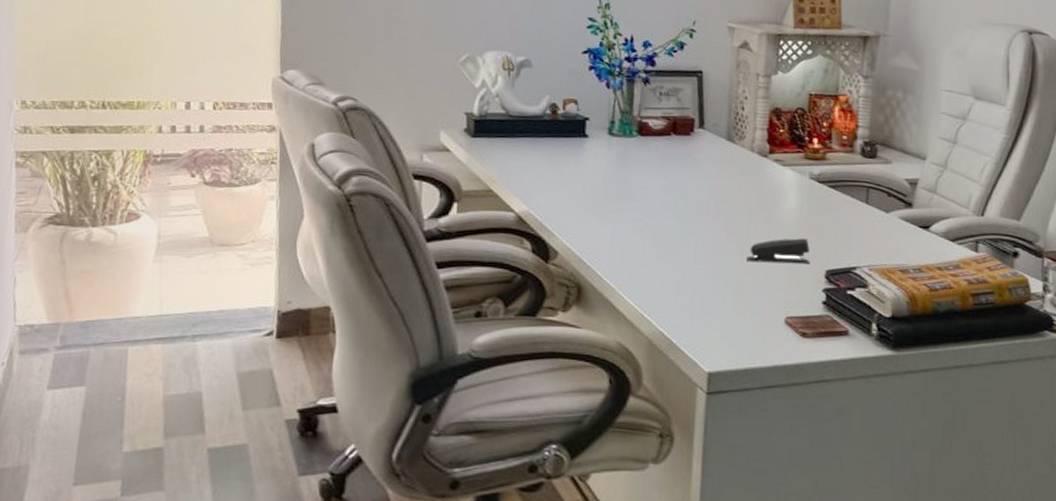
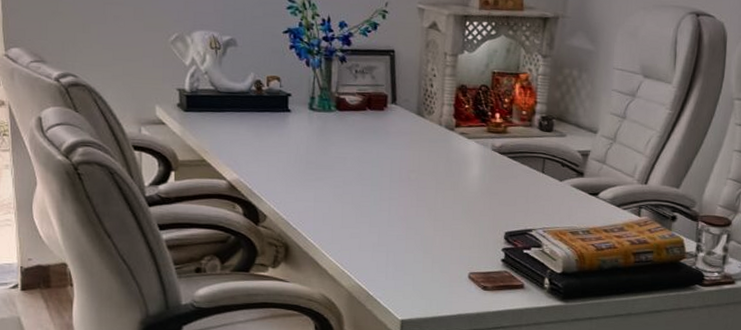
stapler: present [745,238,810,264] -> none [434,204,491,227]

